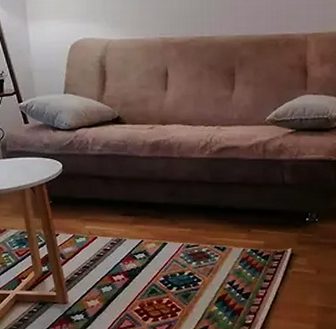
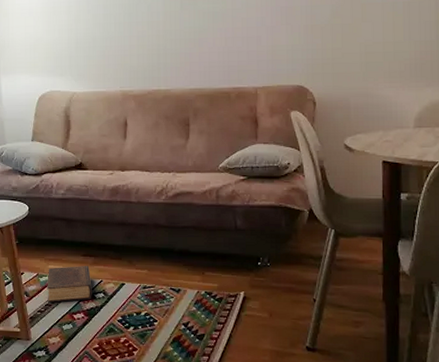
book: none [84,225,133,264] -> present [47,265,92,303]

